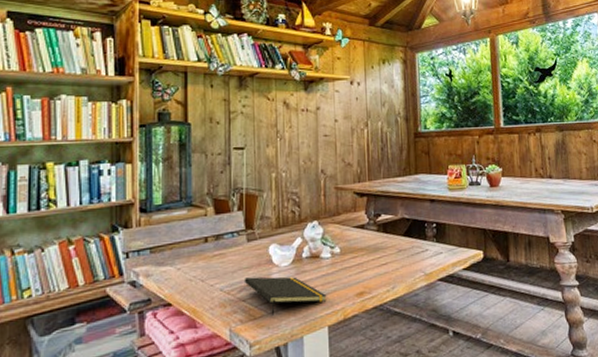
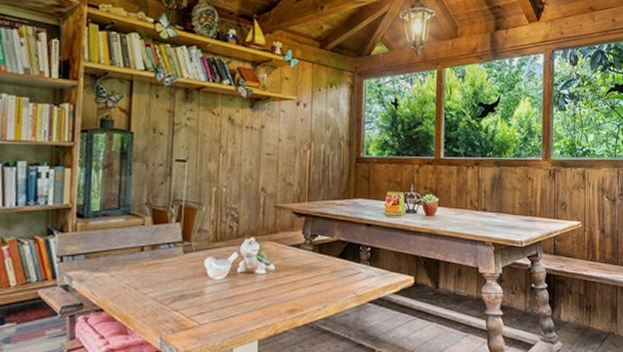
notepad: present [244,276,327,316] -> none [177,288,259,327]

